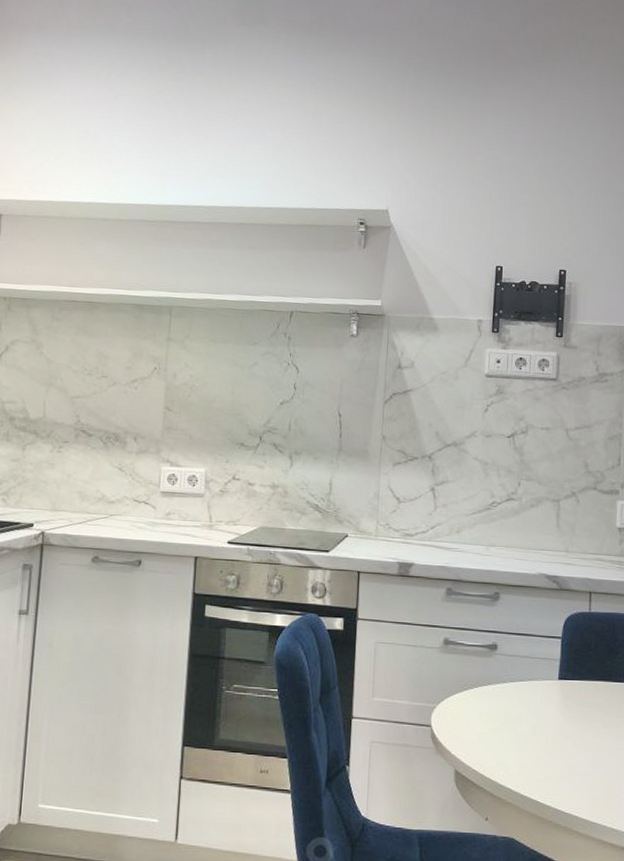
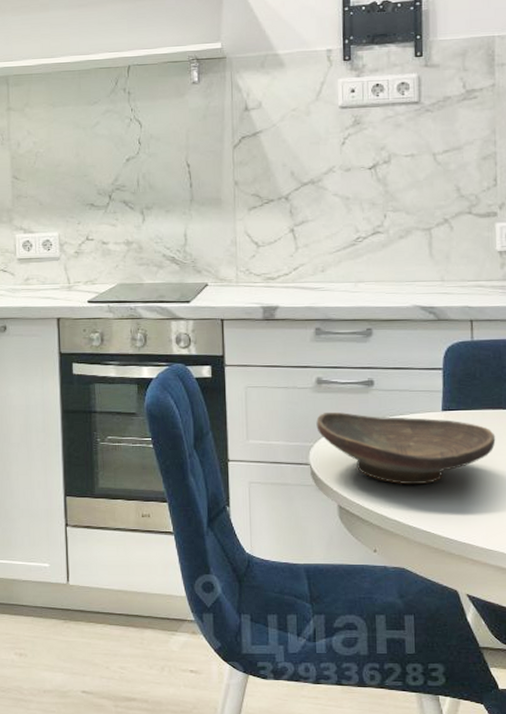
decorative bowl: none [440,673,605,753] -> present [316,412,496,485]

